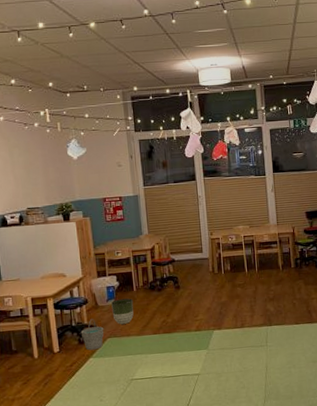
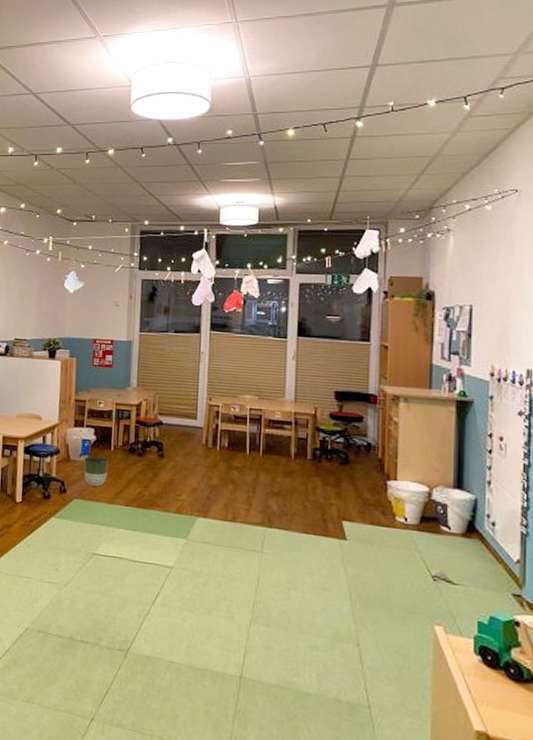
bucket: present [80,319,104,351] -> none [47,473,72,509]

